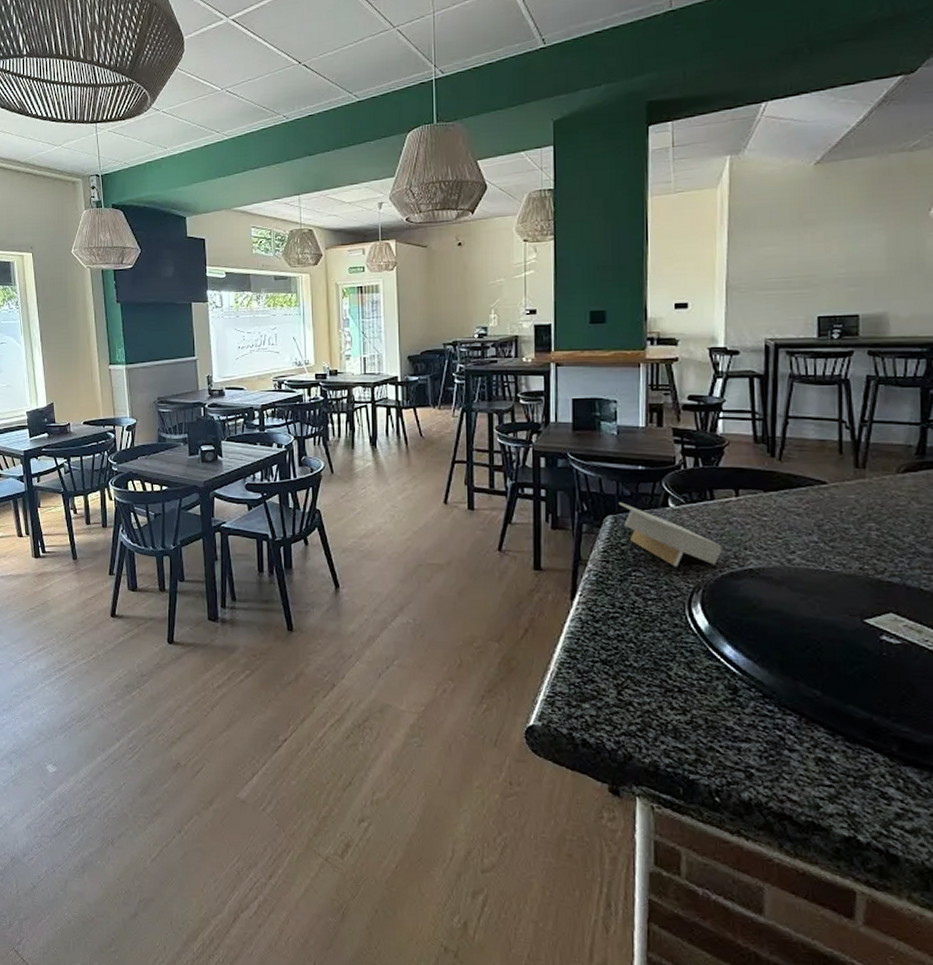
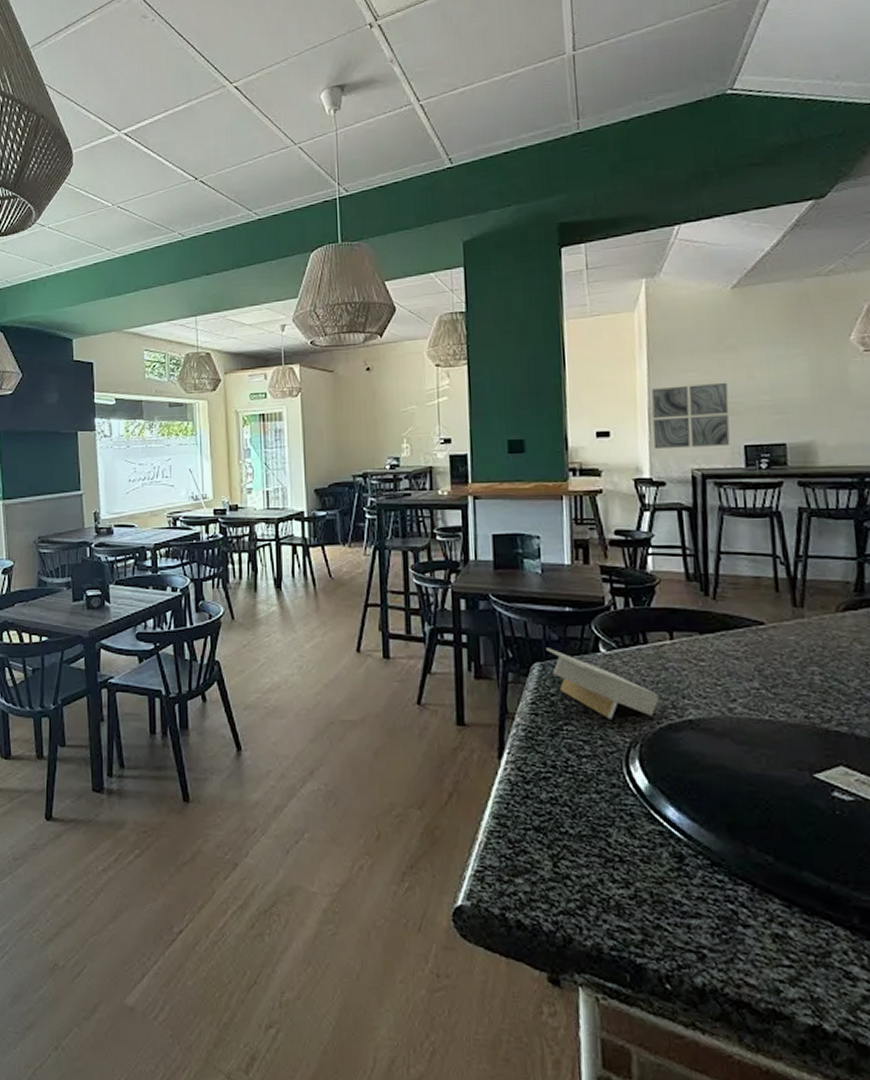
wall art: none [729,256,805,319] -> present [651,382,730,448]

